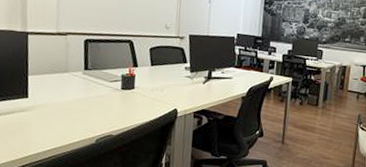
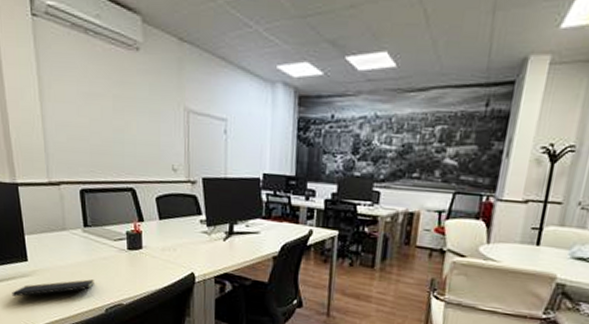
notepad: none [8,114,88,129] -> present [12,279,94,297]

